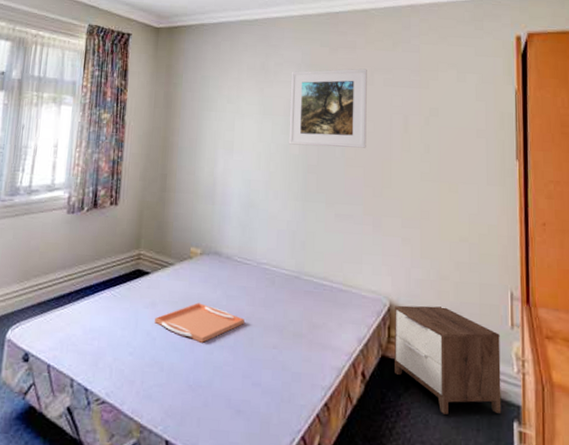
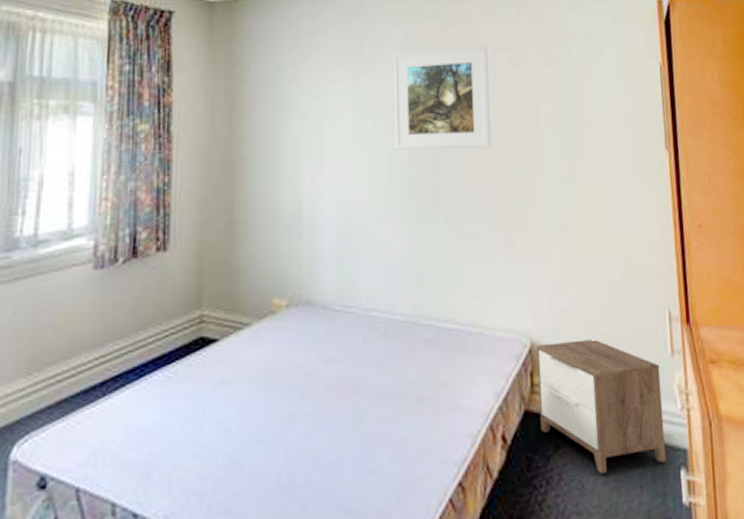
serving tray: present [155,303,245,343] -> none [228,372,350,426]

